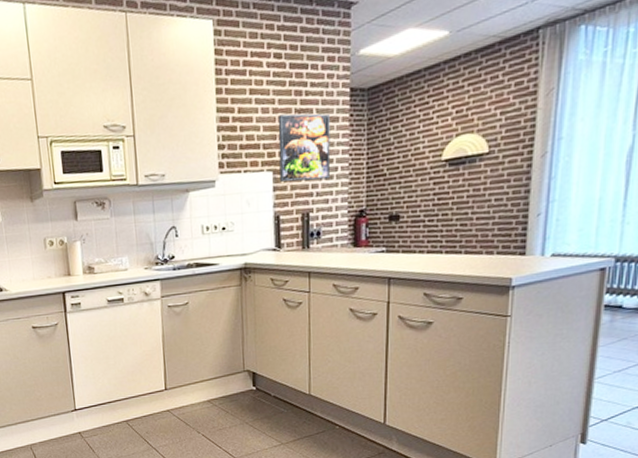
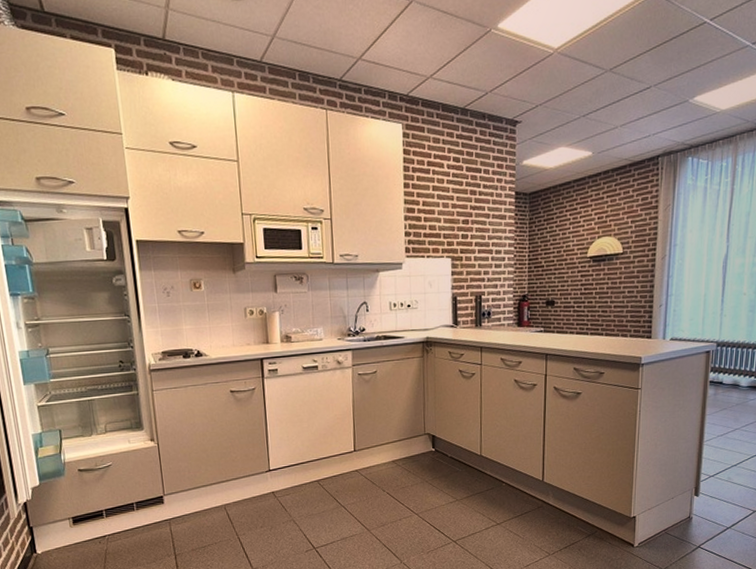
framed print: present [278,113,331,183] -> none [456,209,499,268]

